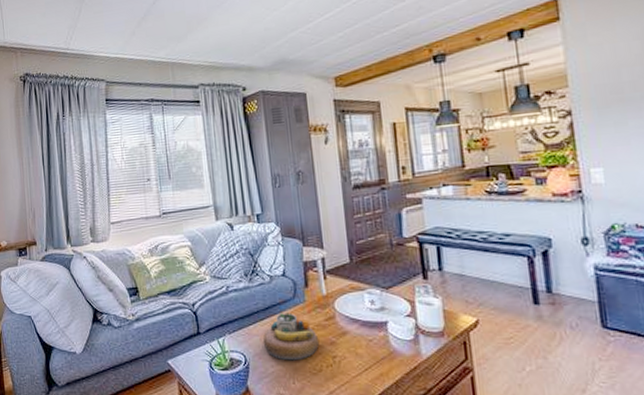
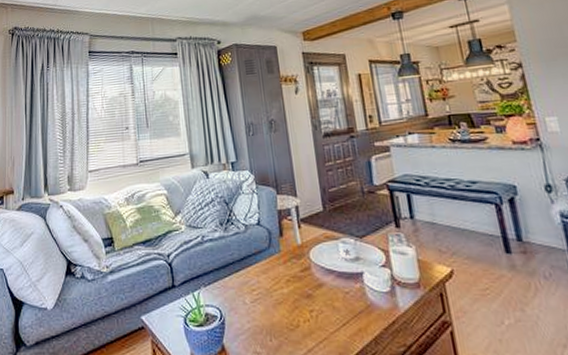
decorative bowl: present [262,311,319,361] -> none [238,262,295,316]

